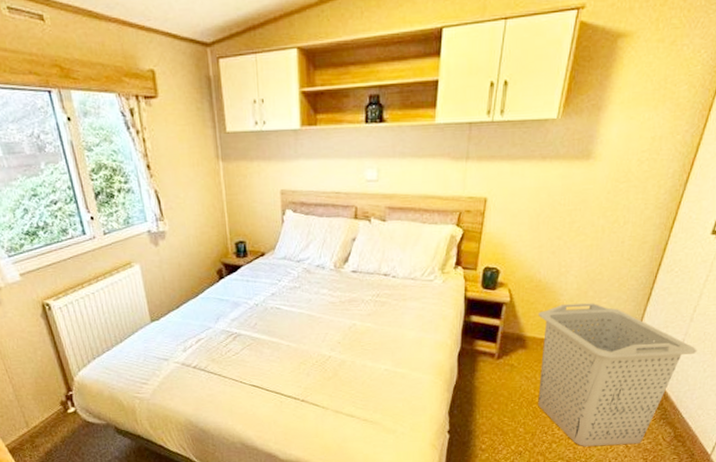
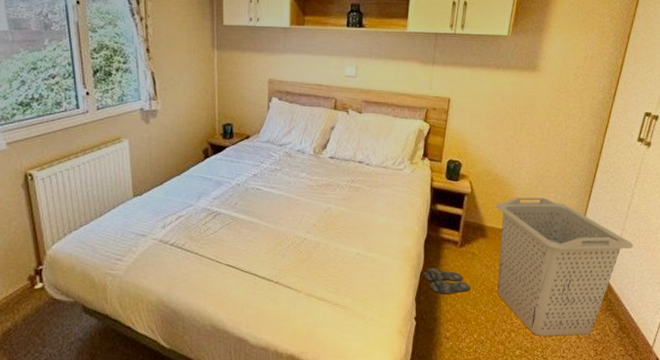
slippers: none [456,381,509,408] -> present [422,268,471,294]

